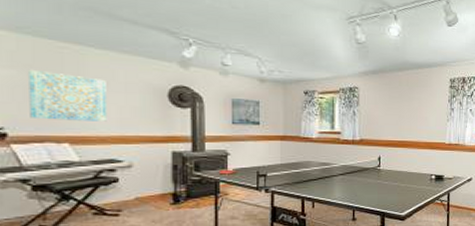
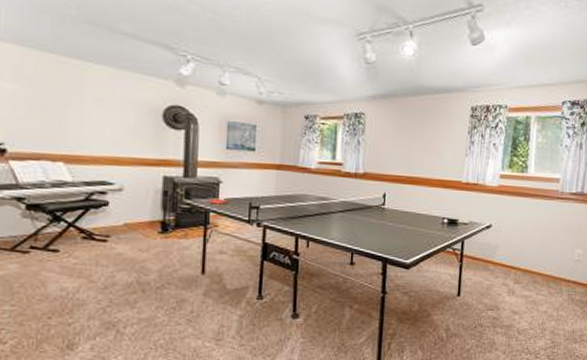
wall art: present [29,69,107,122] -> none [28,83,103,141]

